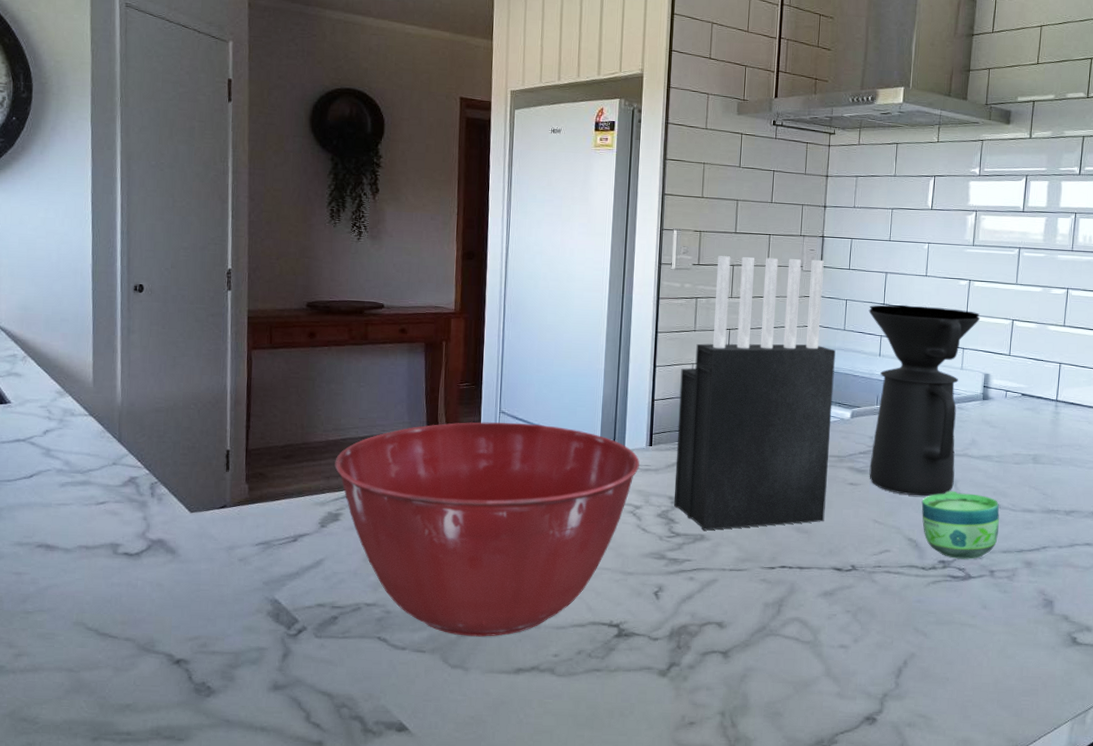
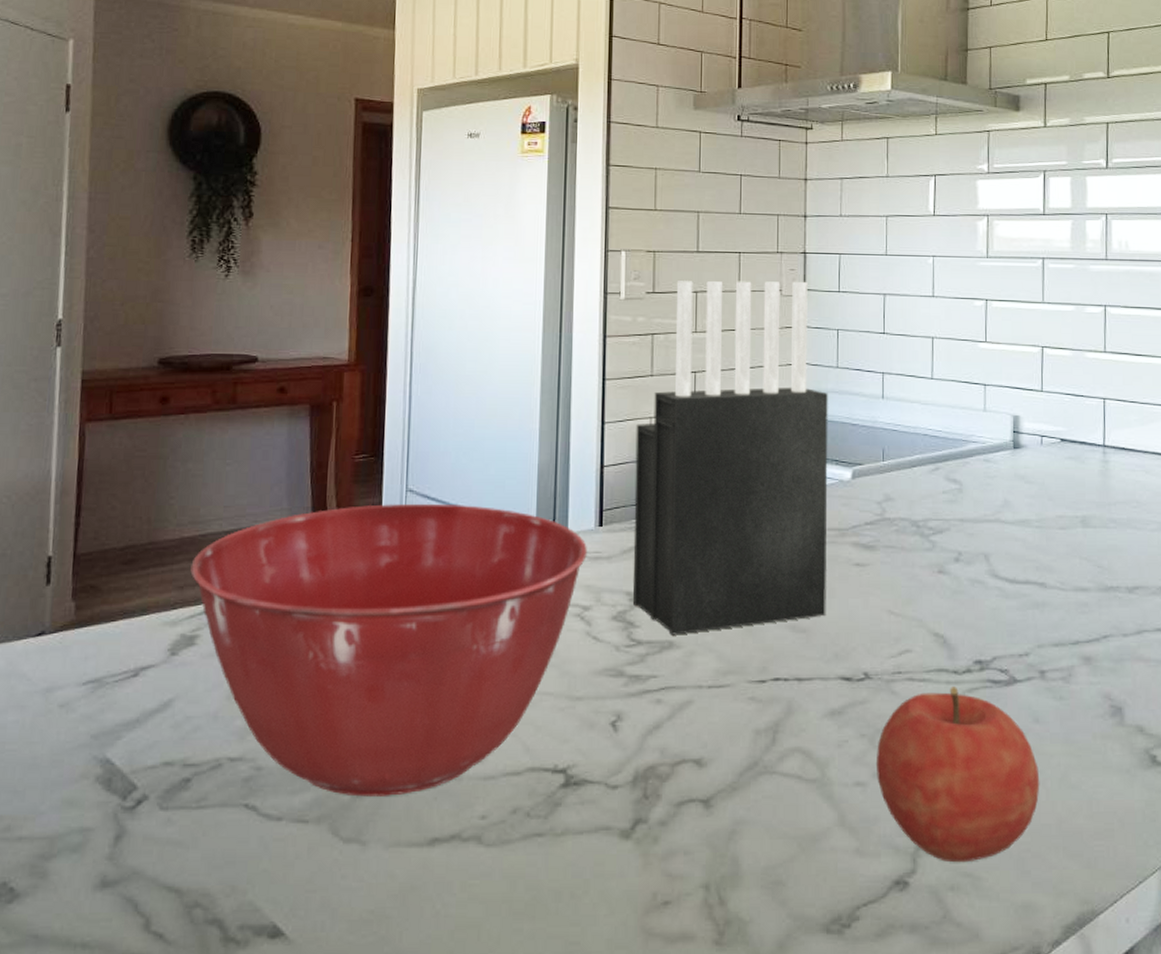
fruit: none [856,579,984,707] -> present [875,687,1040,863]
coffee maker: present [868,304,981,497] -> none [866,333,1003,577]
cup: present [921,490,1000,559] -> none [947,567,1046,657]

